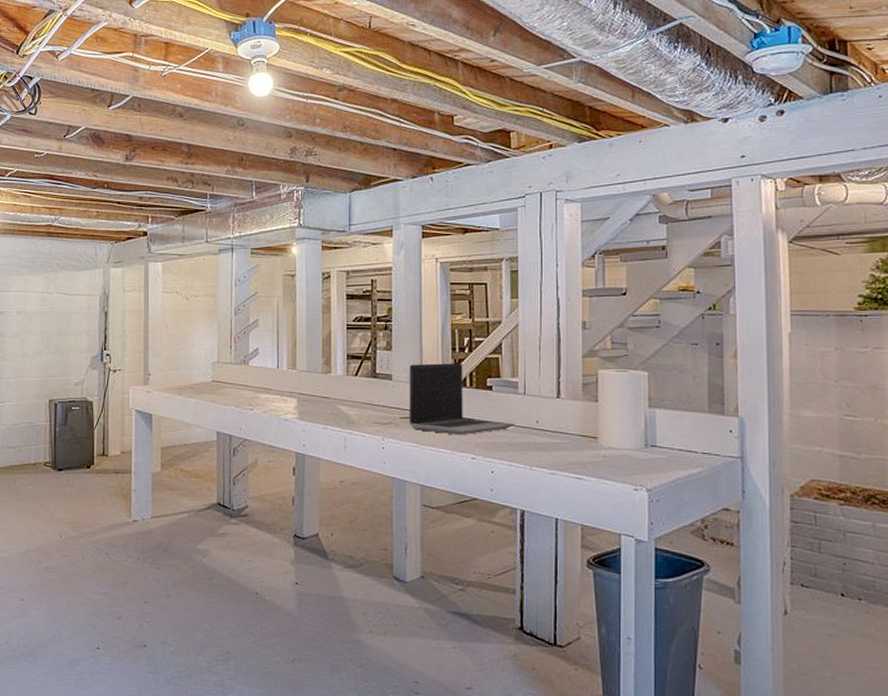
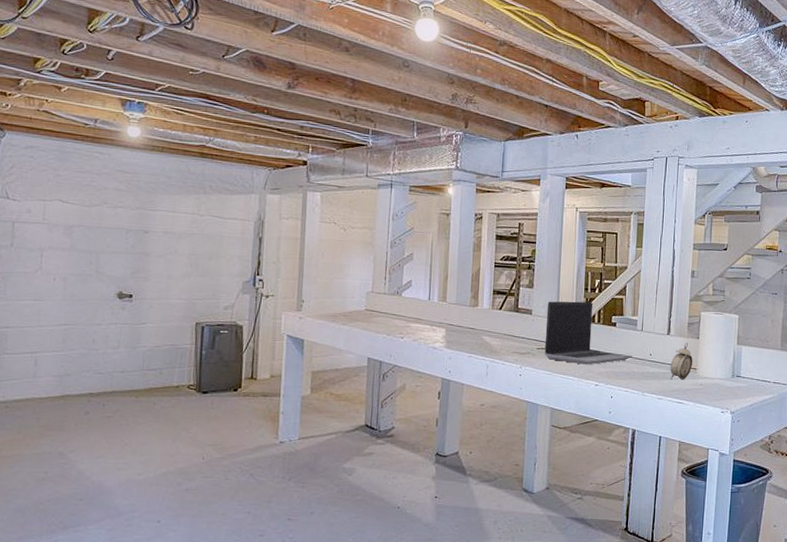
alarm clock: none [563,406,592,451] -> present [670,342,693,380]

